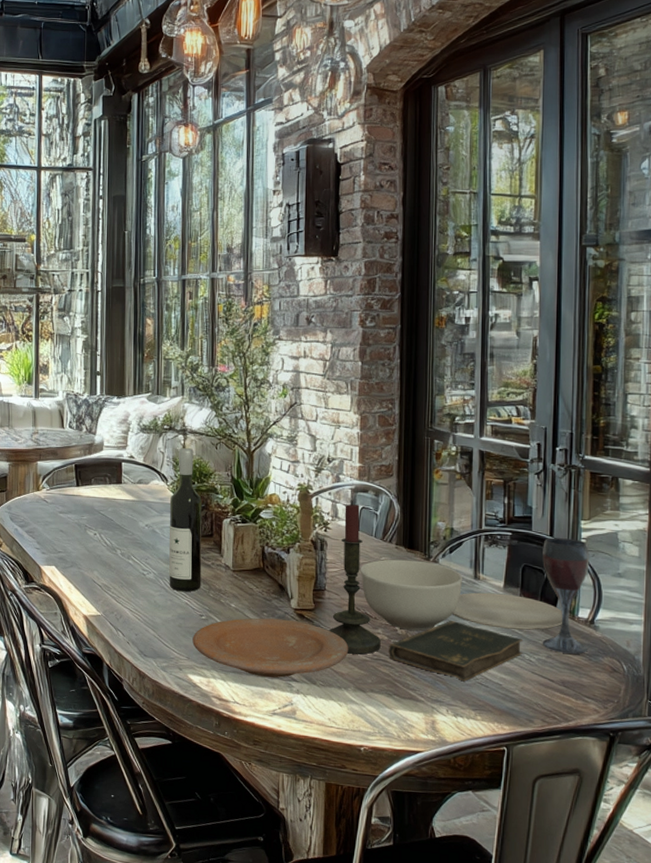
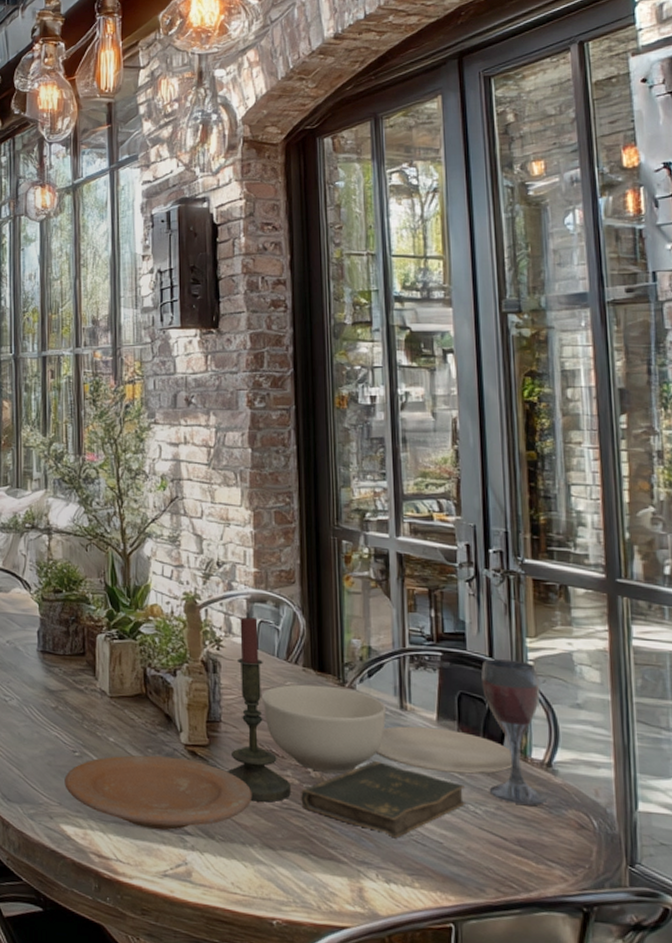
bottle: present [169,448,202,592] -> none [33,550,73,723]

